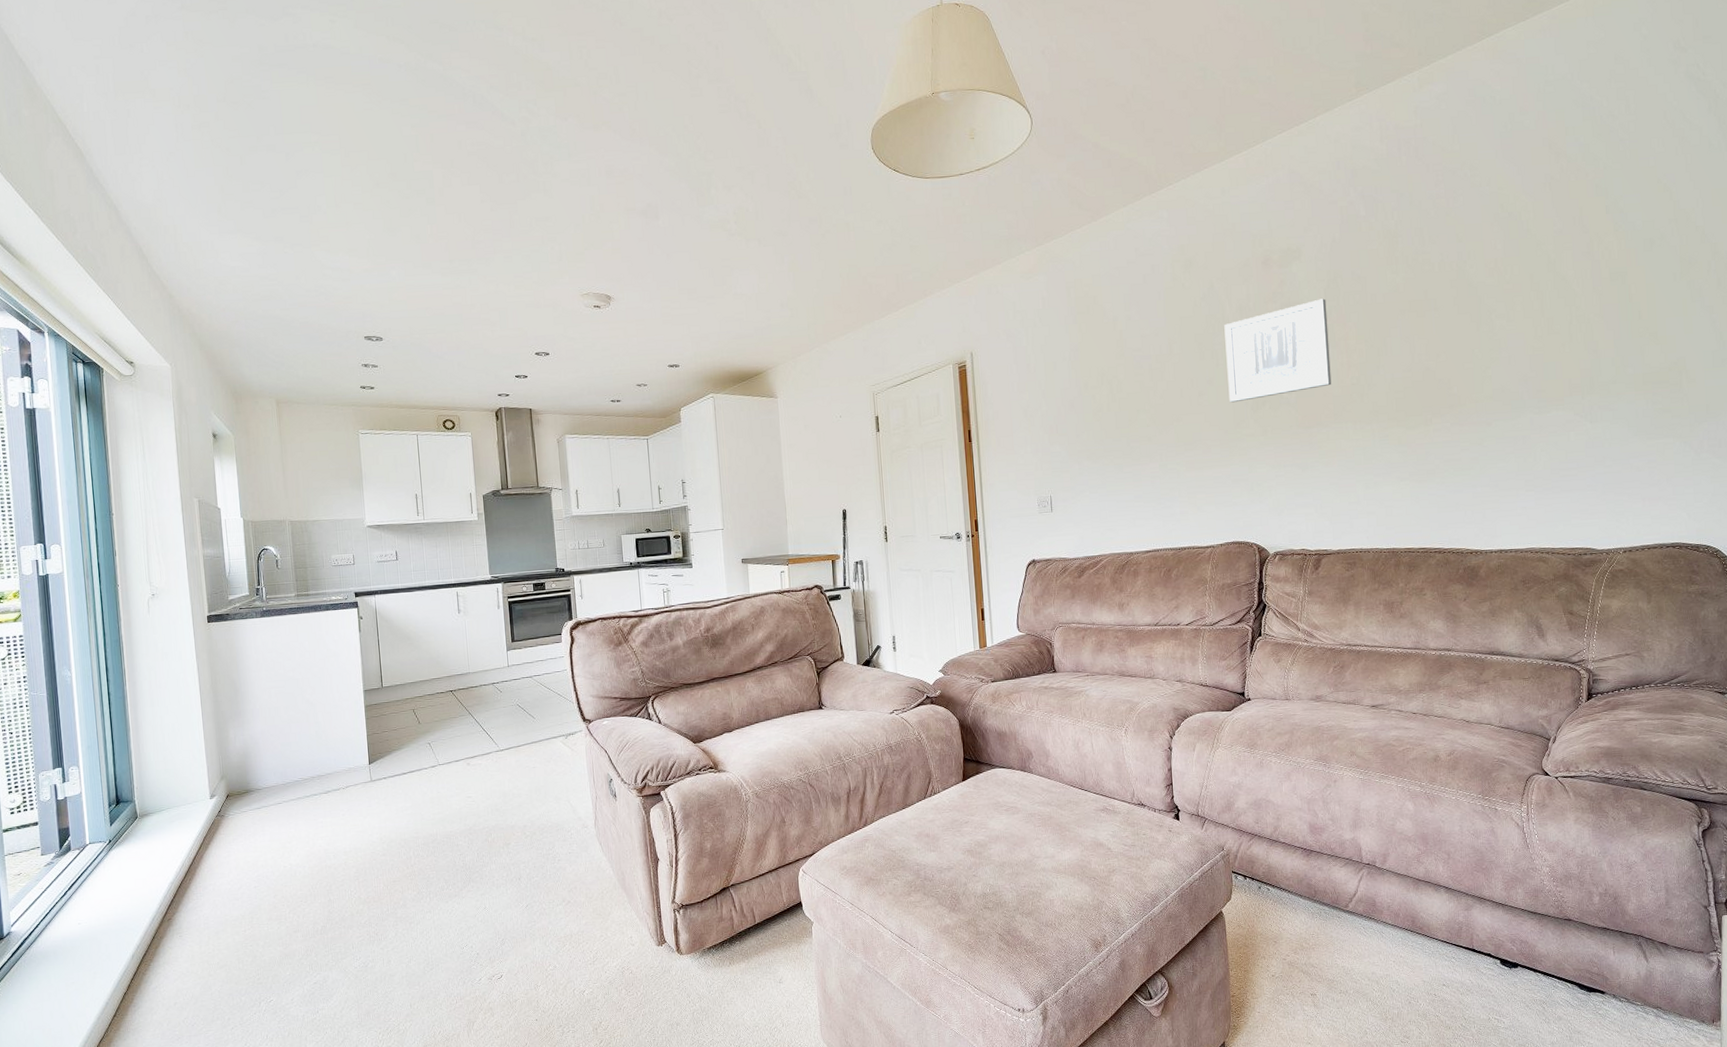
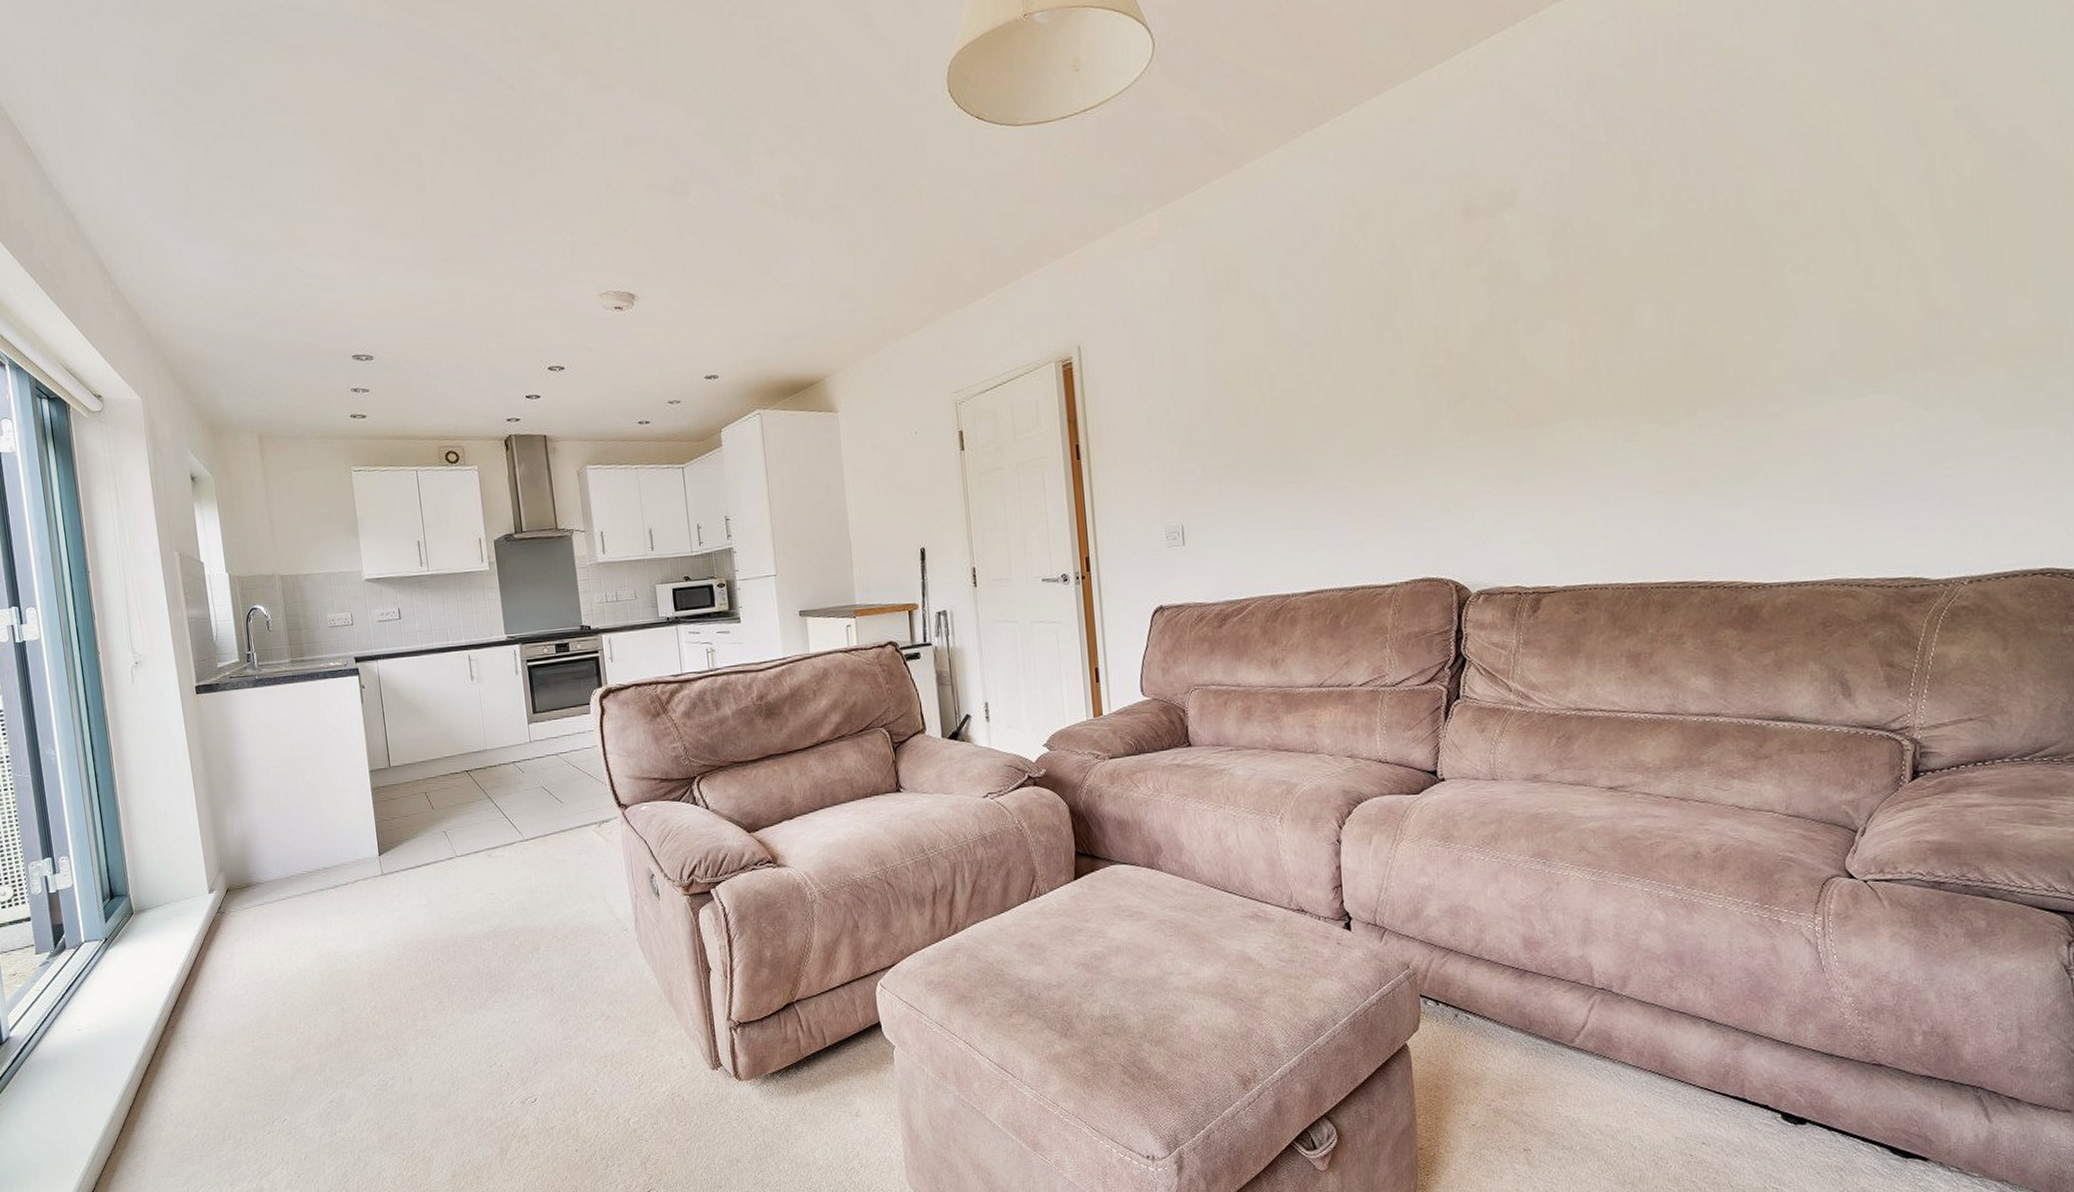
wall art: present [1224,298,1332,403] -> none [1410,256,1557,399]

